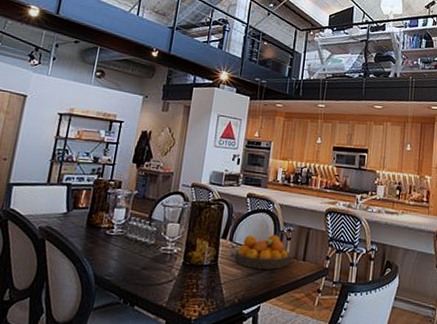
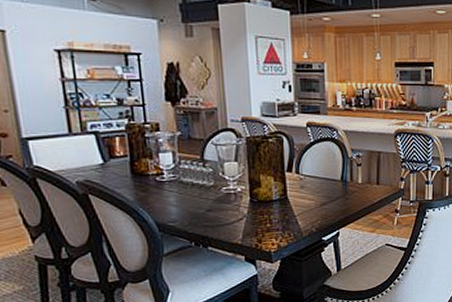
fruit bowl: present [235,235,291,270] -> none [304,162,364,198]

